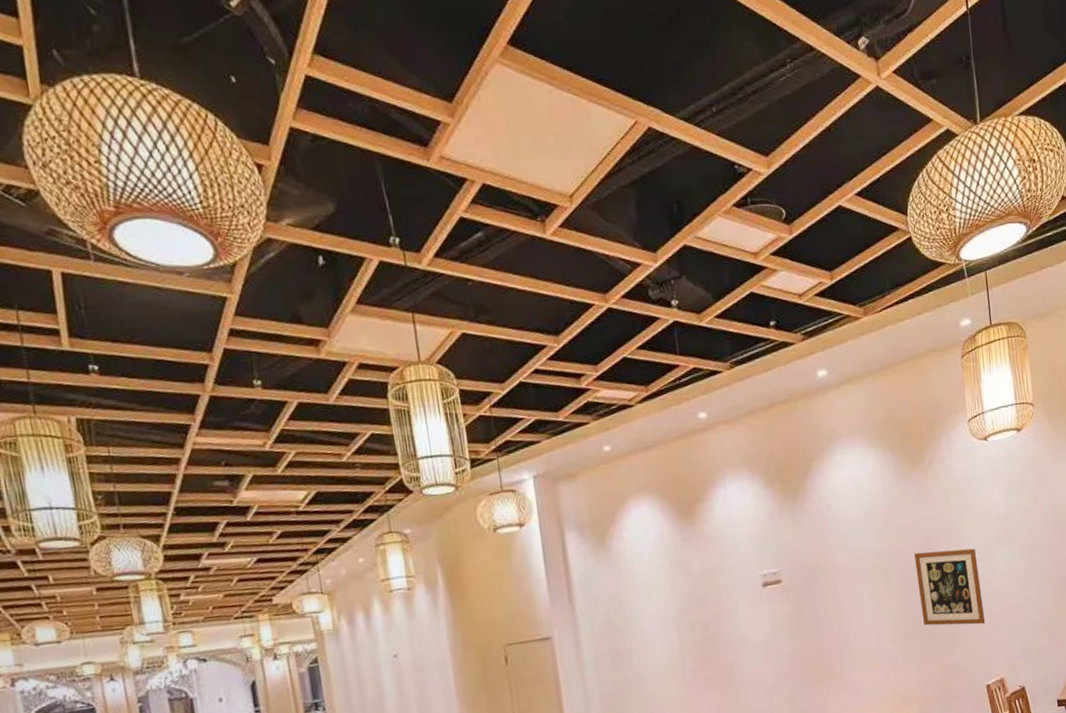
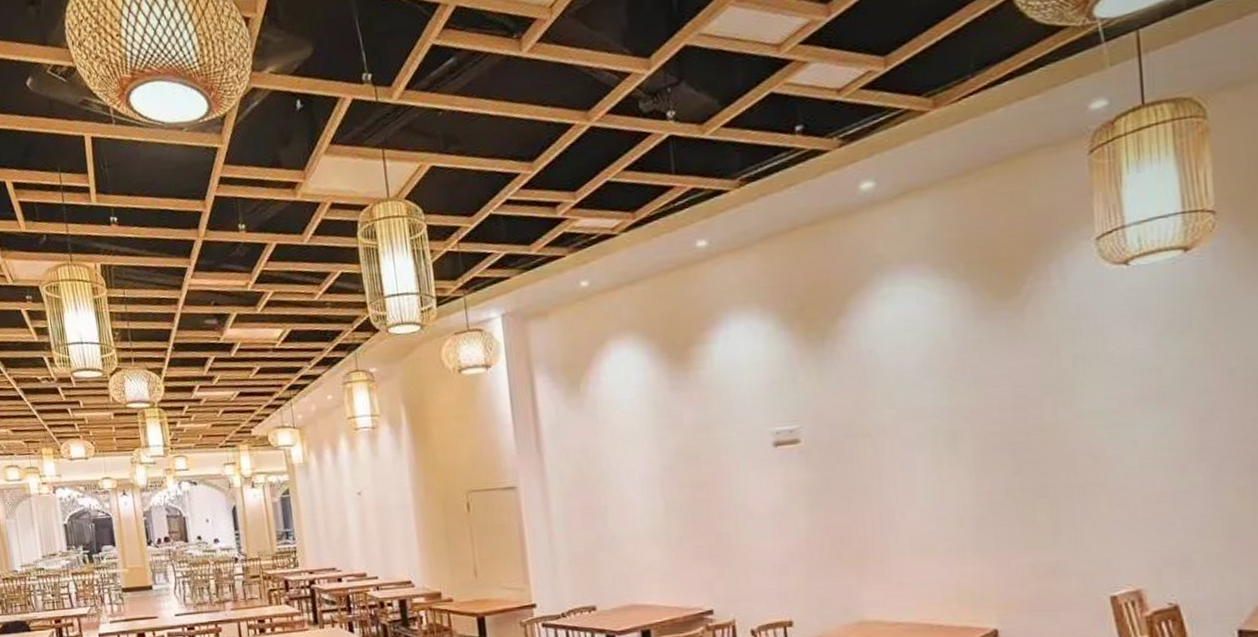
wall art: present [914,548,986,626] -> none [999,411,1113,514]

